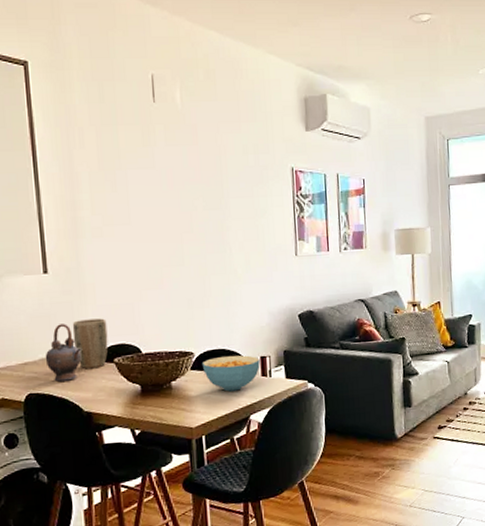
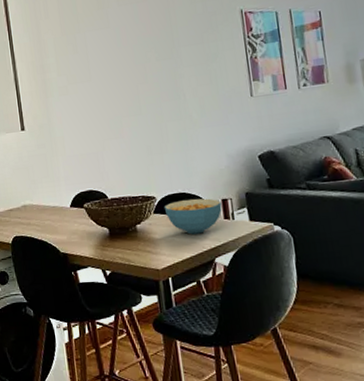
teapot: present [45,324,82,382] -> none [26,174,56,226]
plant pot: present [72,318,108,369] -> none [47,168,78,214]

